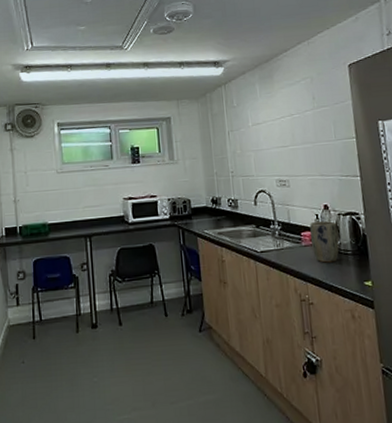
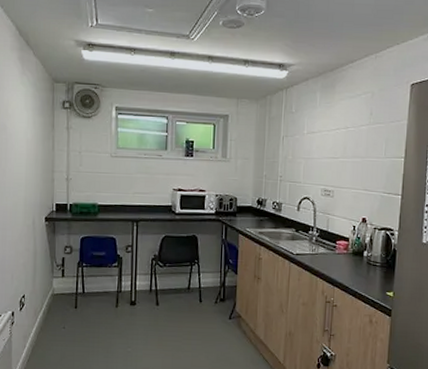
plant pot: present [309,221,340,263] -> none [345,233,372,272]

